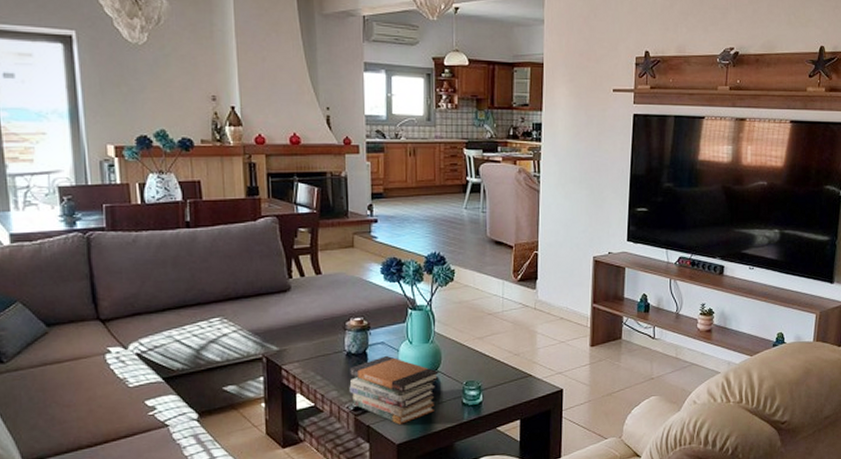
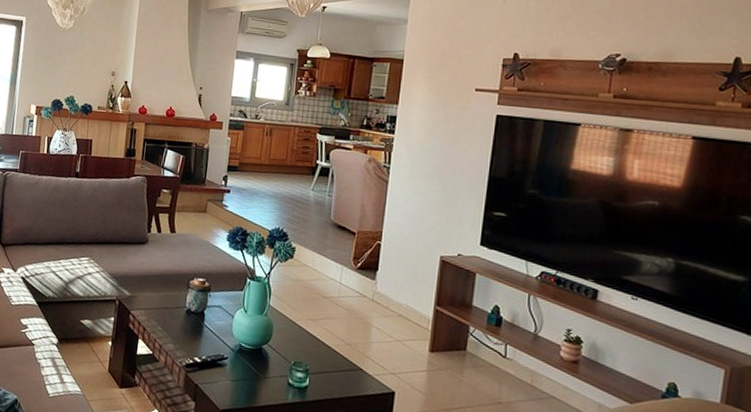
book stack: present [349,355,439,425] -> none [184,319,269,391]

